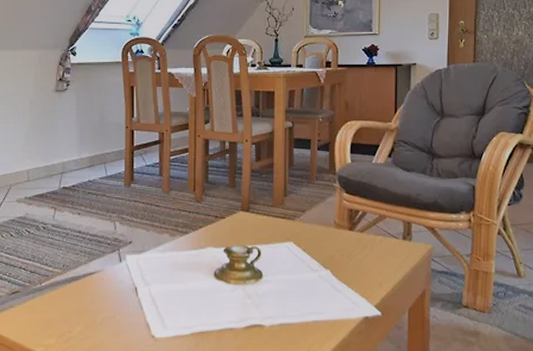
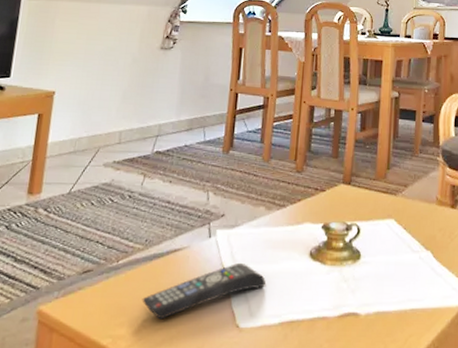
remote control: none [66,283,176,332] -> present [142,262,266,320]

